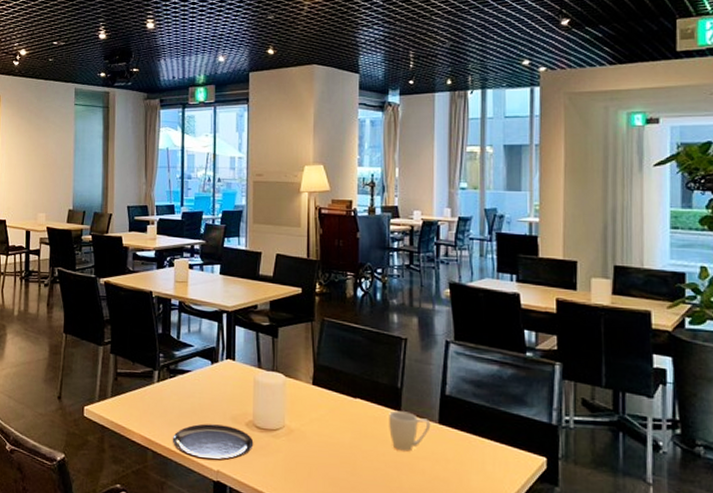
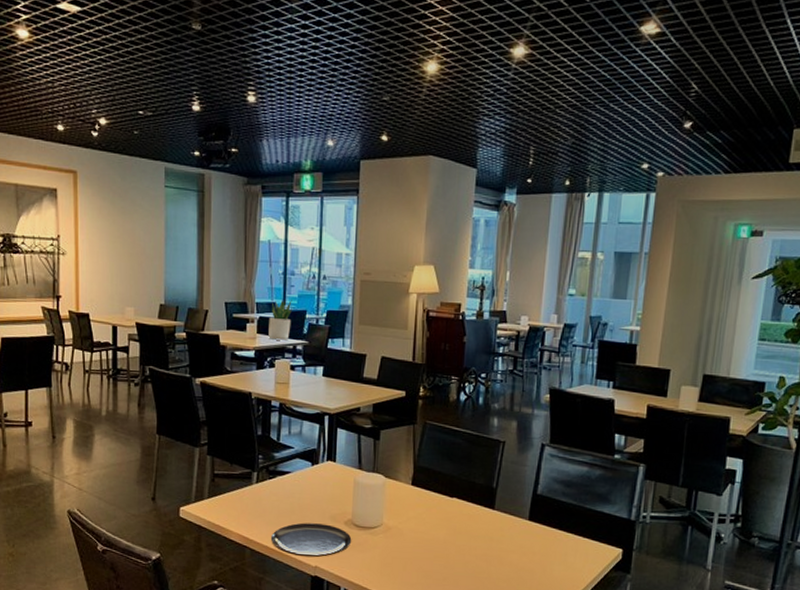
planter: none [168,201,189,240] -> present [268,299,292,340]
mug: present [389,410,431,452] -> none [482,509,521,546]

